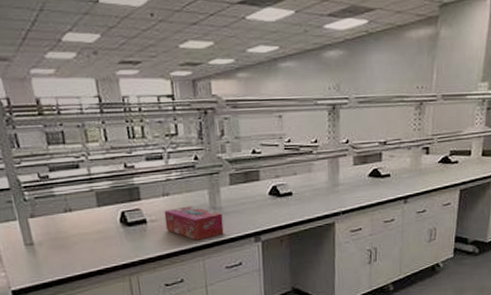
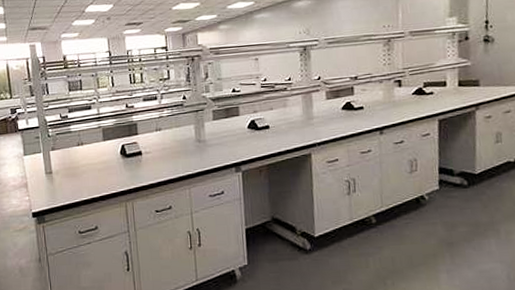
tissue box: present [164,206,224,240] -> none [156,139,208,170]

